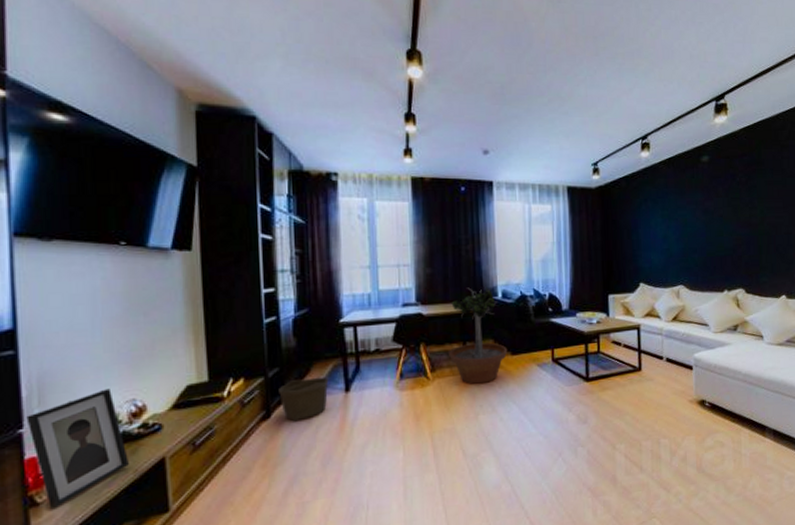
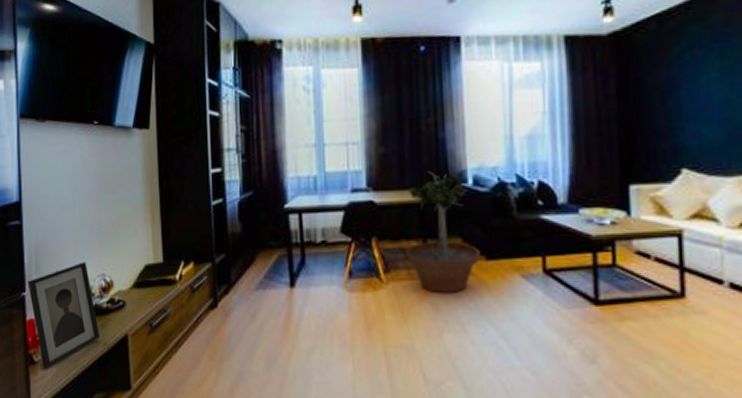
basket: present [279,377,329,422] -> none [225,267,274,314]

